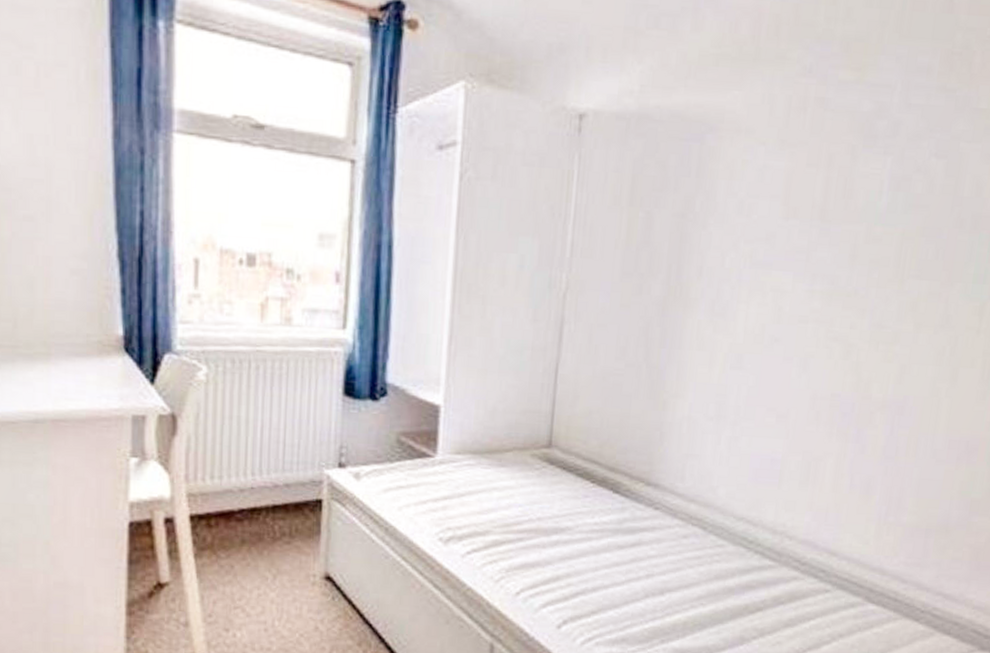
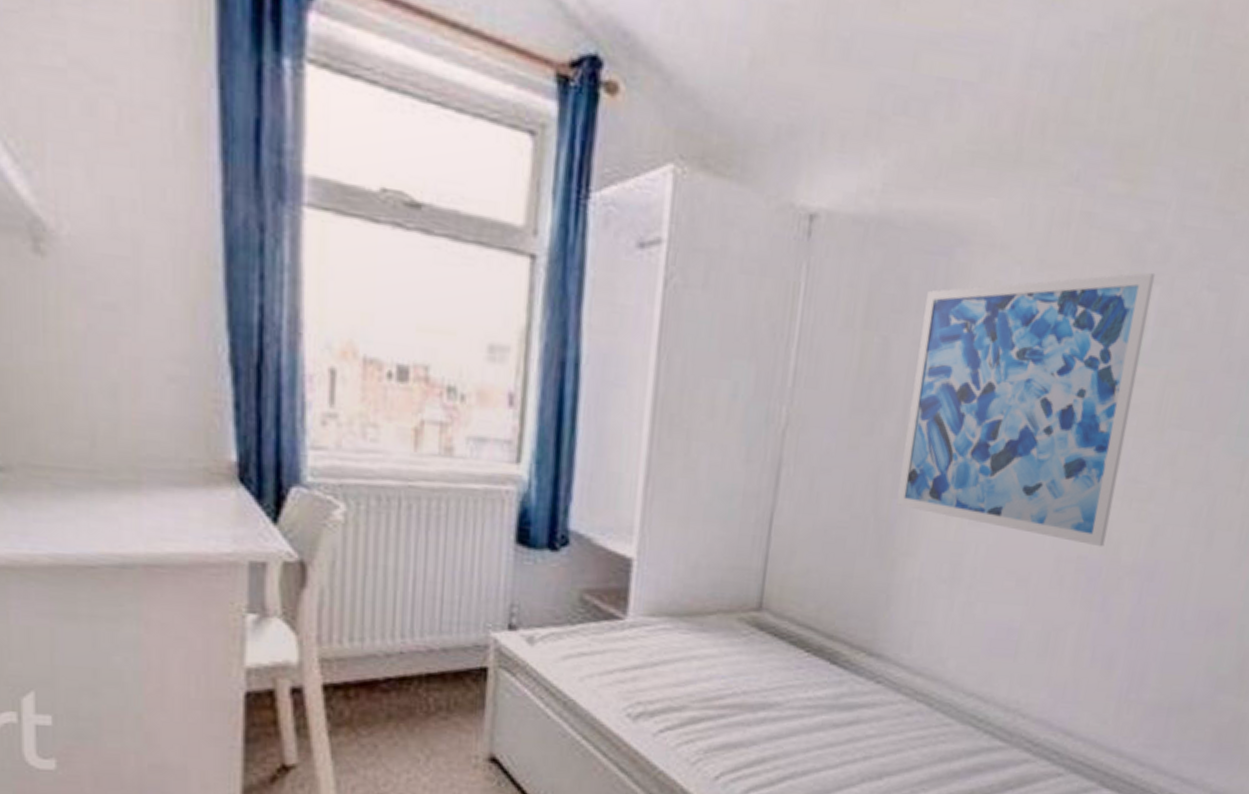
wall art: none [665,145,887,386] -> present [896,272,1156,547]

